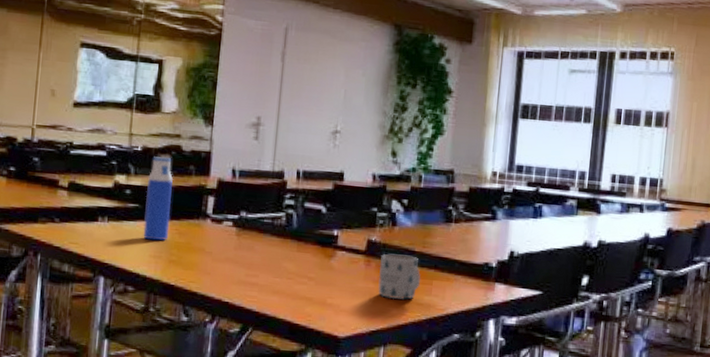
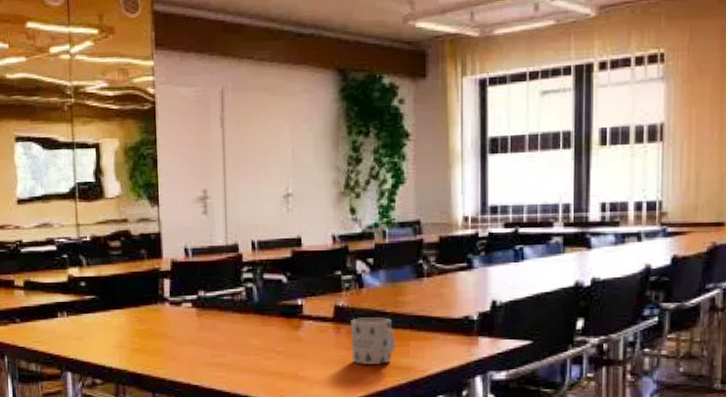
water bottle: present [143,156,173,241] -> none [100,244,129,331]

